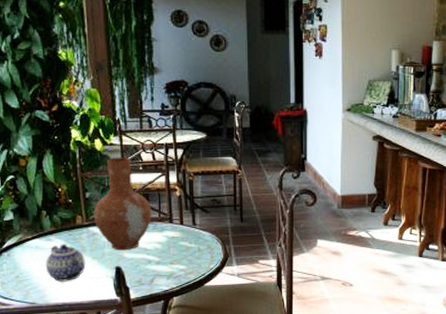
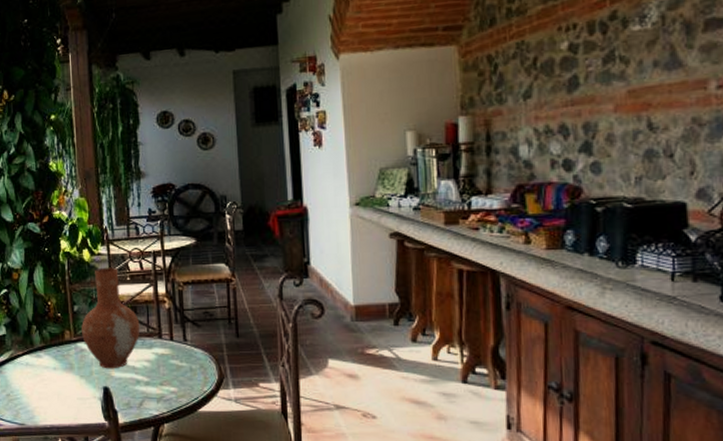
teapot: present [46,244,86,282] -> none [35,361,74,402]

